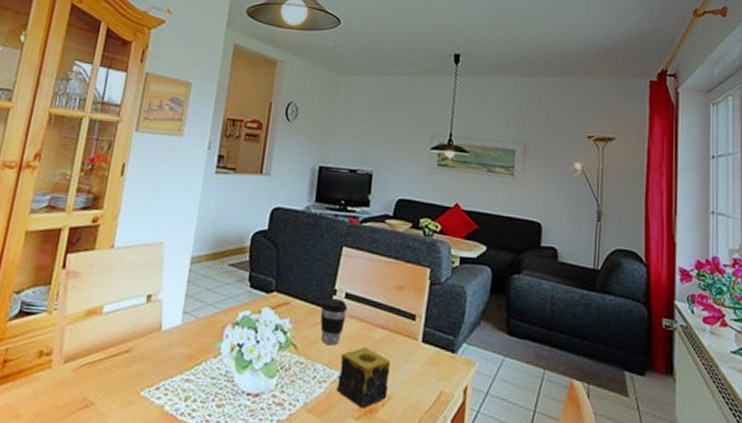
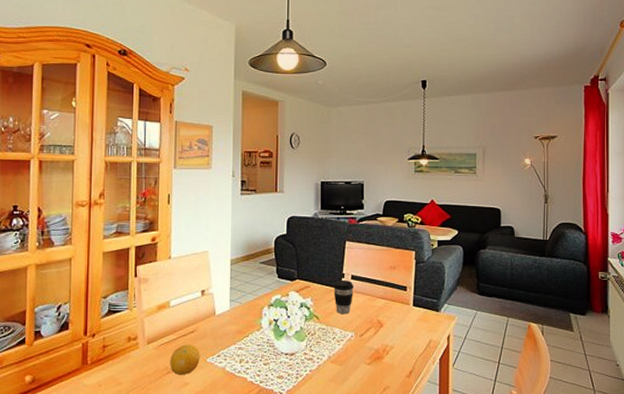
fruit: none [89,368,134,413] -> present [170,345,200,376]
candle: present [337,347,390,409] -> none [352,313,390,357]

